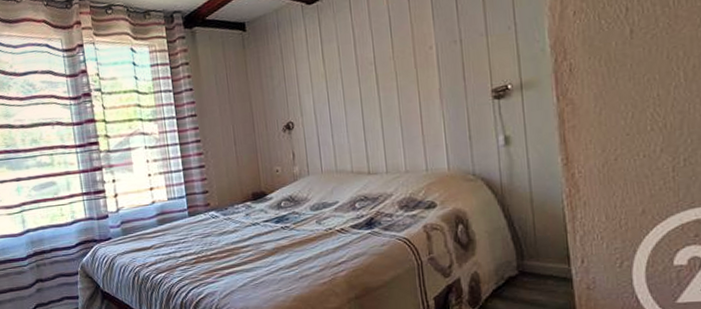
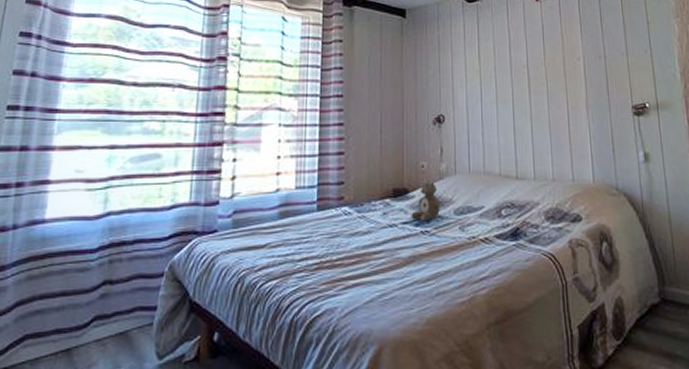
stuffed bear: none [271,181,299,219] -> present [411,178,443,222]

